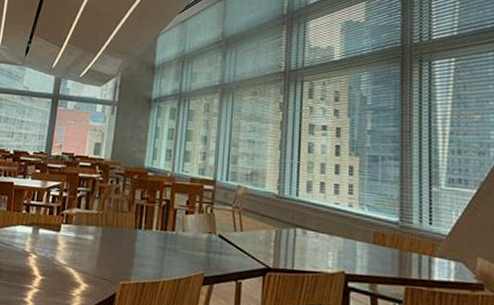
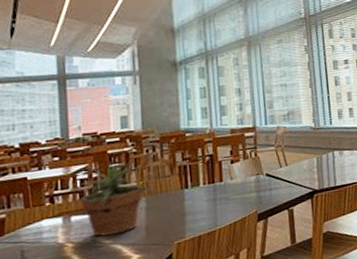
potted plant: none [41,183,113,258] -> present [70,162,157,236]

